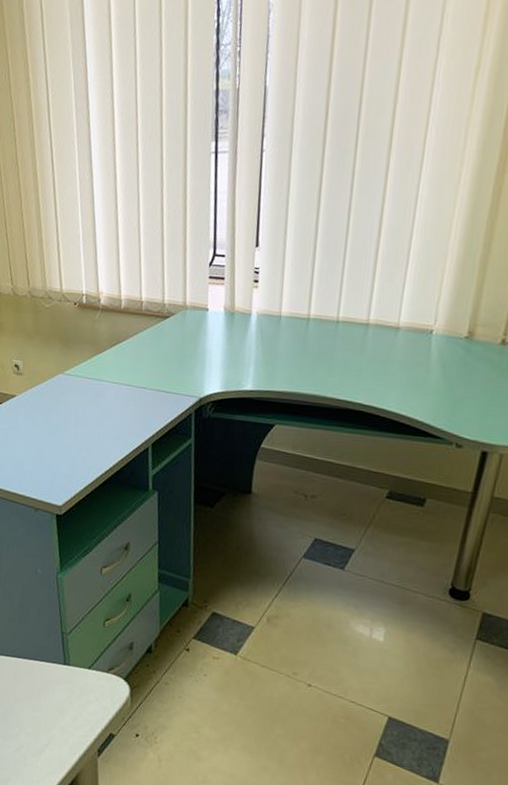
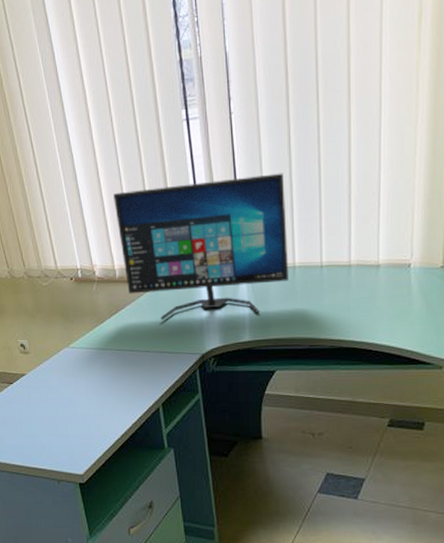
computer monitor: none [129,218,310,363] -> present [113,173,289,320]

